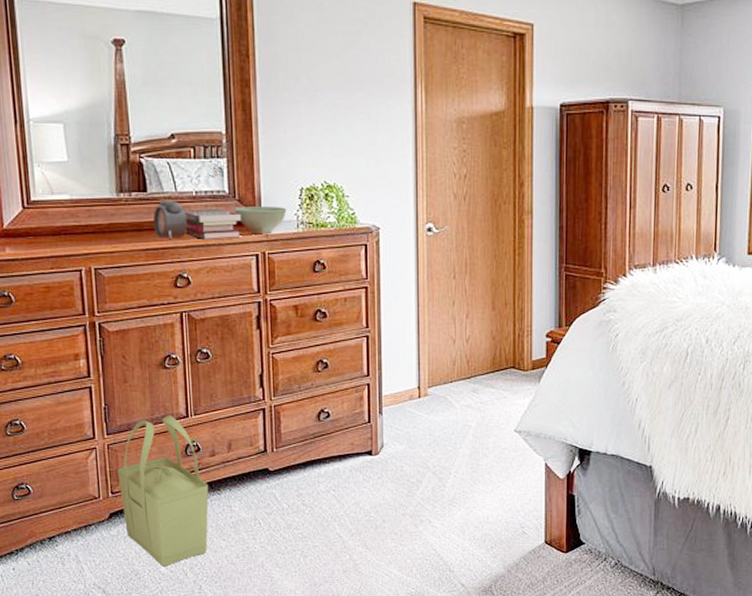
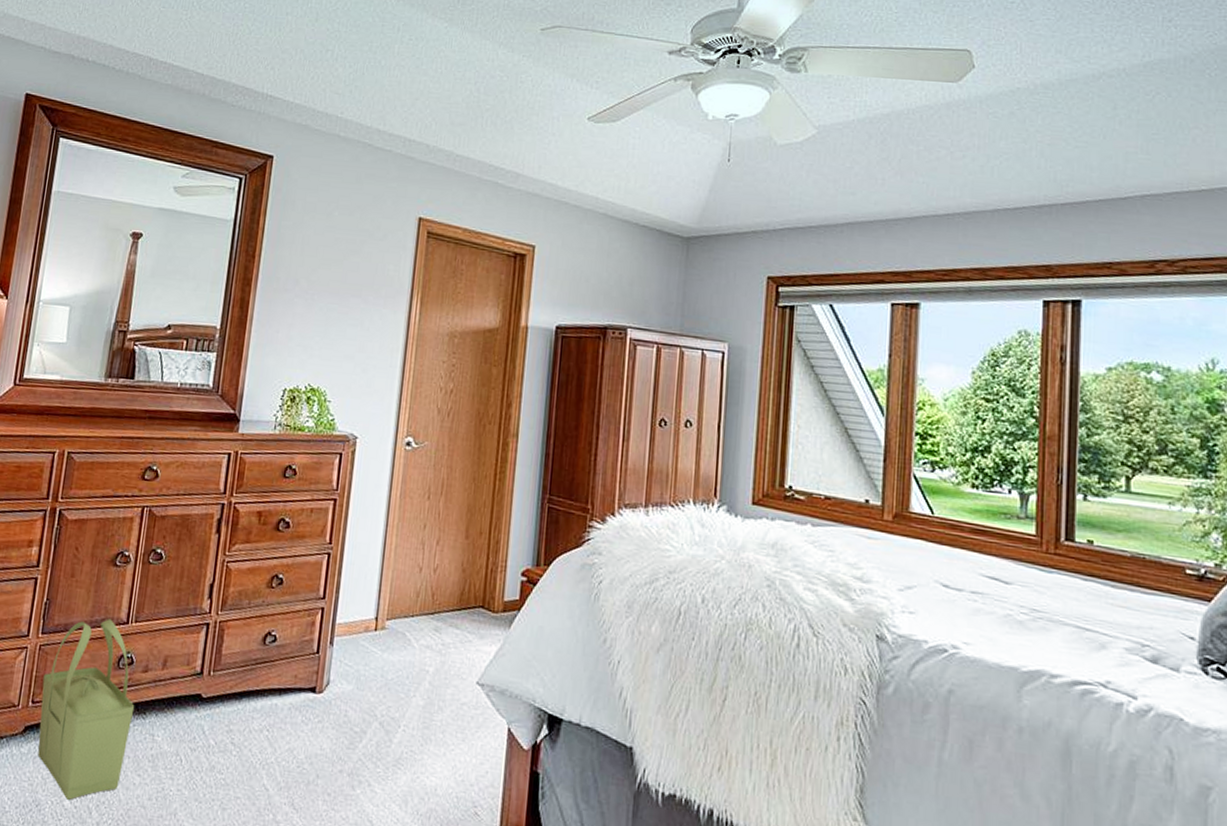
alarm clock: present [152,200,188,240] -> none [133,388,168,430]
books: present [184,209,241,241] -> none [163,400,221,435]
bowl: present [235,206,287,235] -> none [215,402,267,434]

